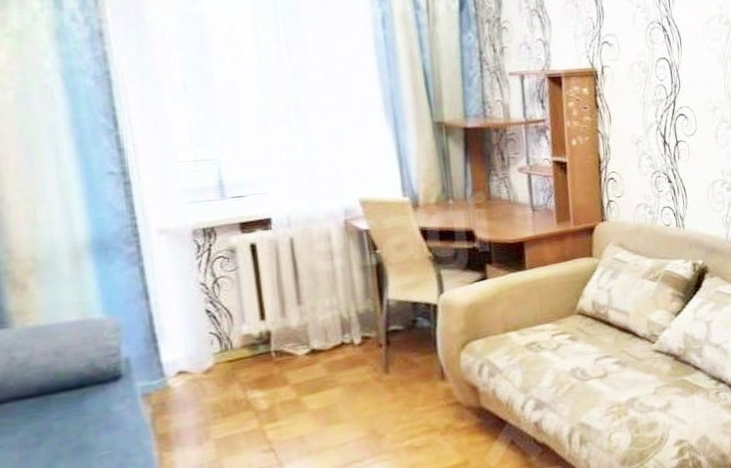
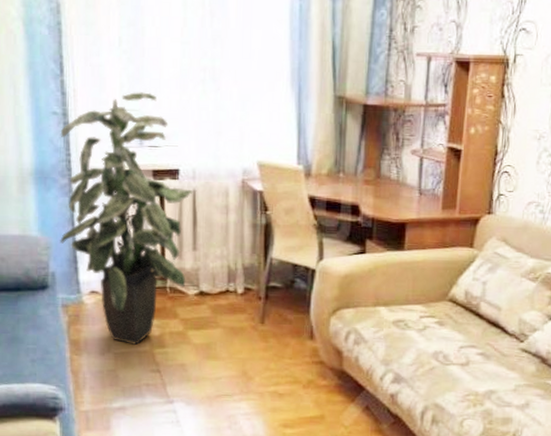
indoor plant: none [120,138,294,426] -> present [60,92,193,345]

